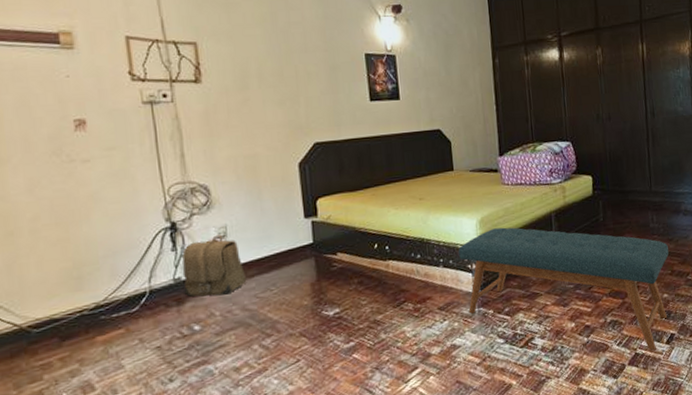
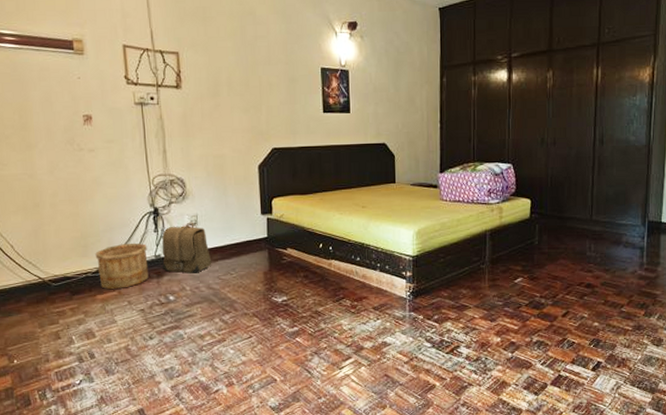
wooden bucket: none [93,266,166,328] -> present [95,242,149,290]
bench: present [459,227,669,350] -> none [395,240,605,374]

